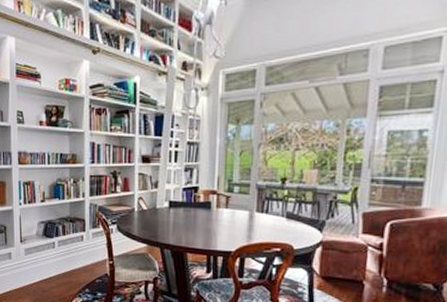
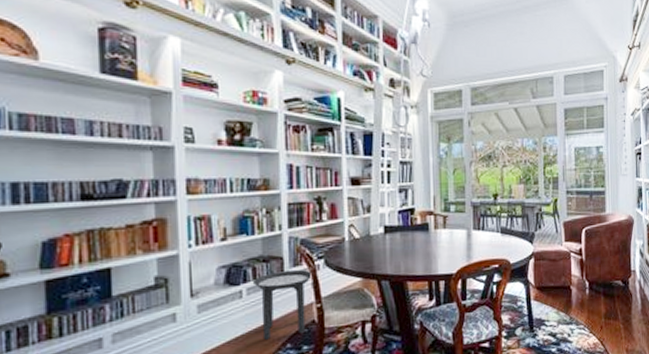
side table: none [62,231,108,283] -> present [252,270,313,340]

